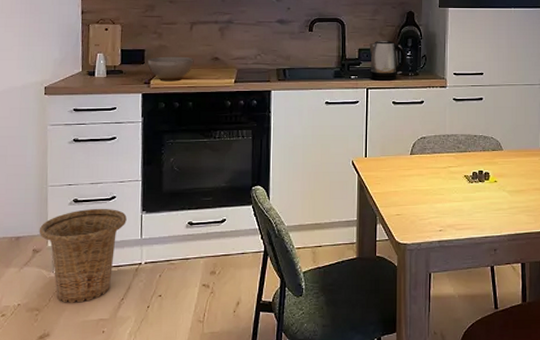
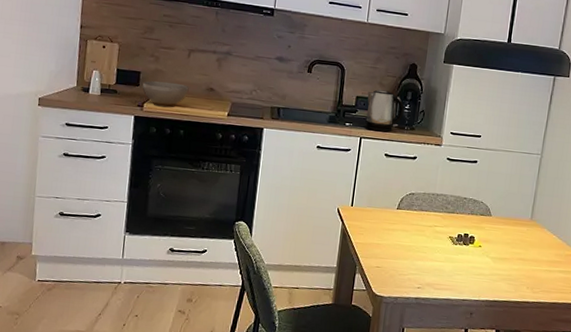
basket: present [39,208,127,303] -> none [24,223,110,313]

